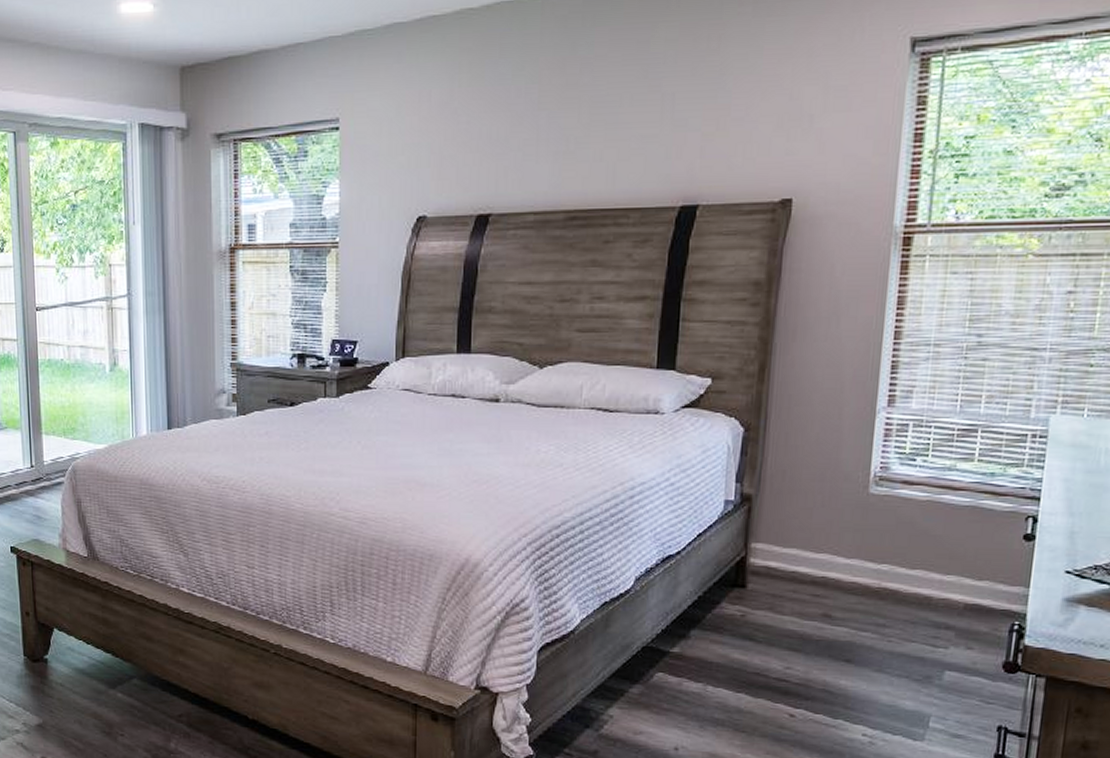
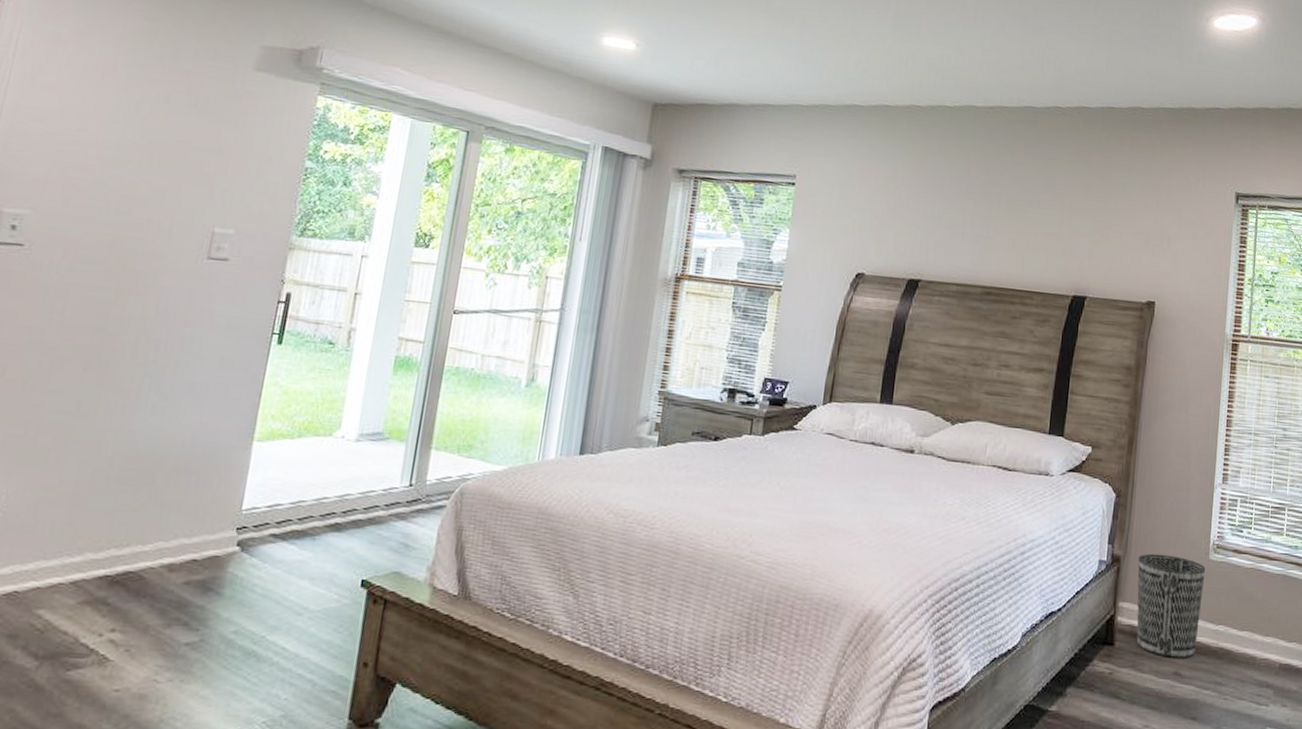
wastebasket: none [773,490,864,600] -> present [1136,553,1206,659]

